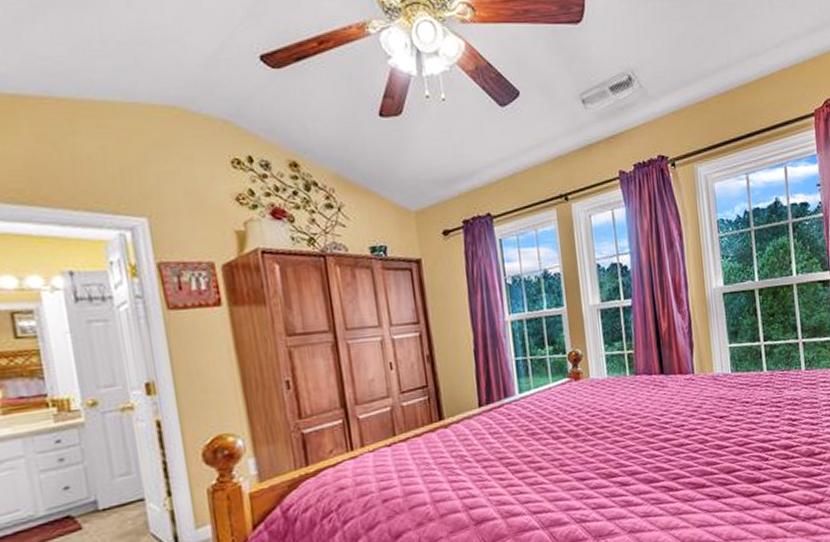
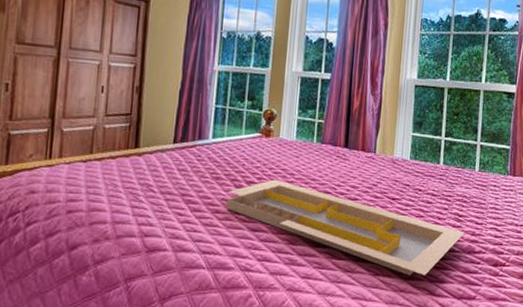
serving tray: none [547,422,801,493] -> present [227,179,465,276]

